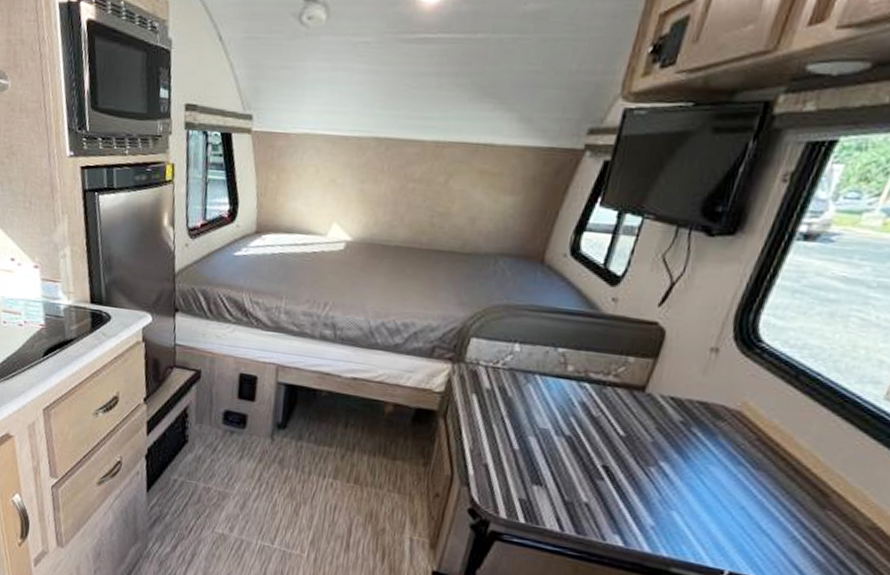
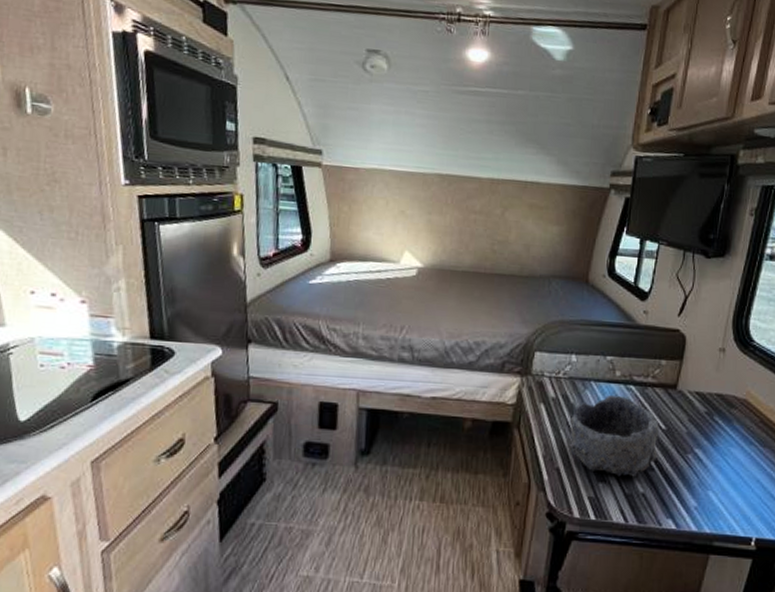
bowl: none [501,392,617,485] -> present [569,396,659,477]

